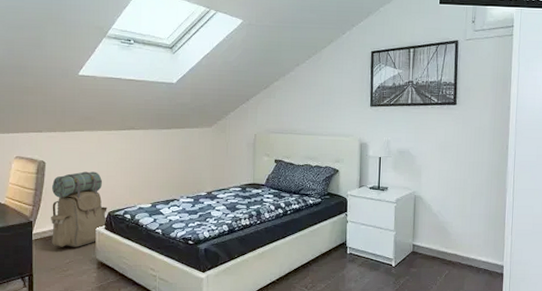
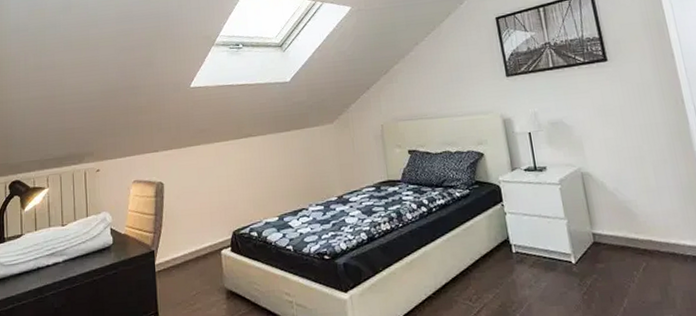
backpack: present [51,171,107,247] -> none [171,187,233,277]

